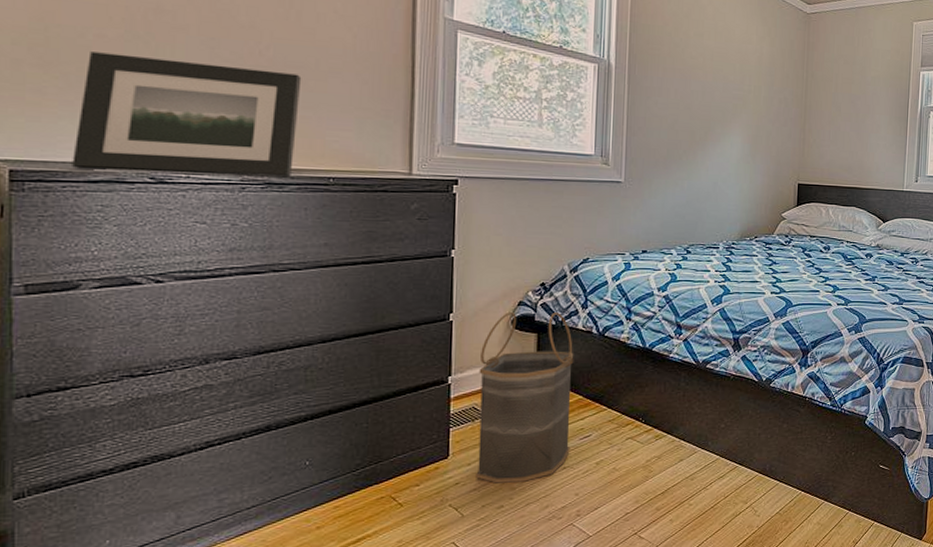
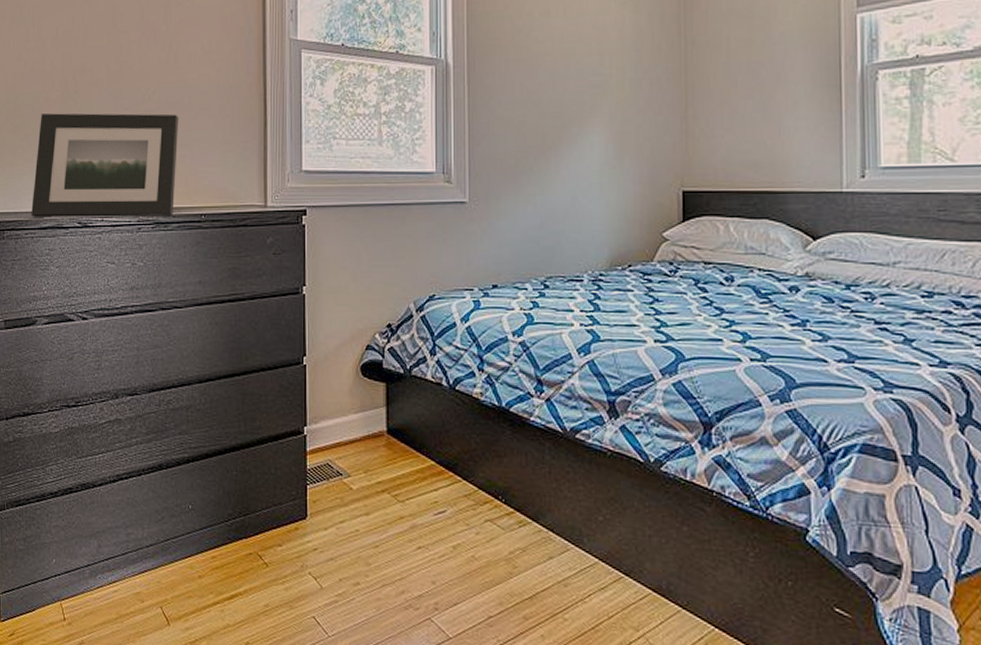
basket: present [476,311,574,484] -> none [331,356,425,558]

